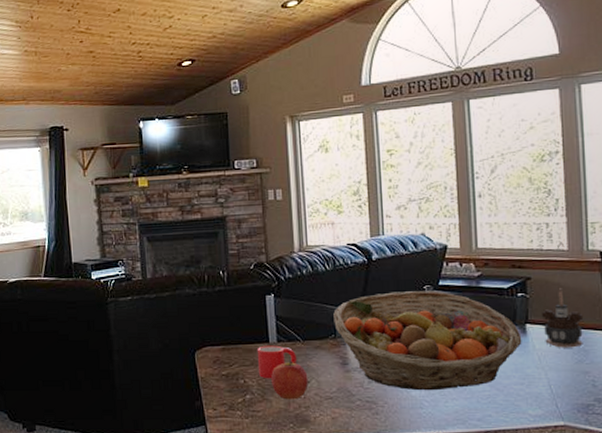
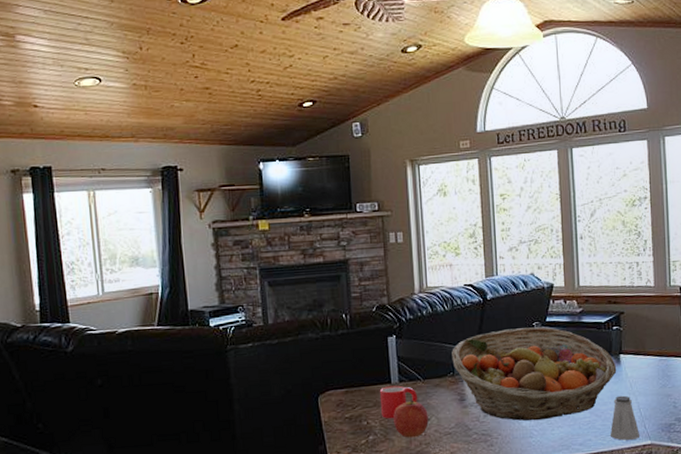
saltshaker: none [515,369,551,419] -> present [611,395,640,440]
candle: present [542,288,584,348] -> none [633,321,667,375]

